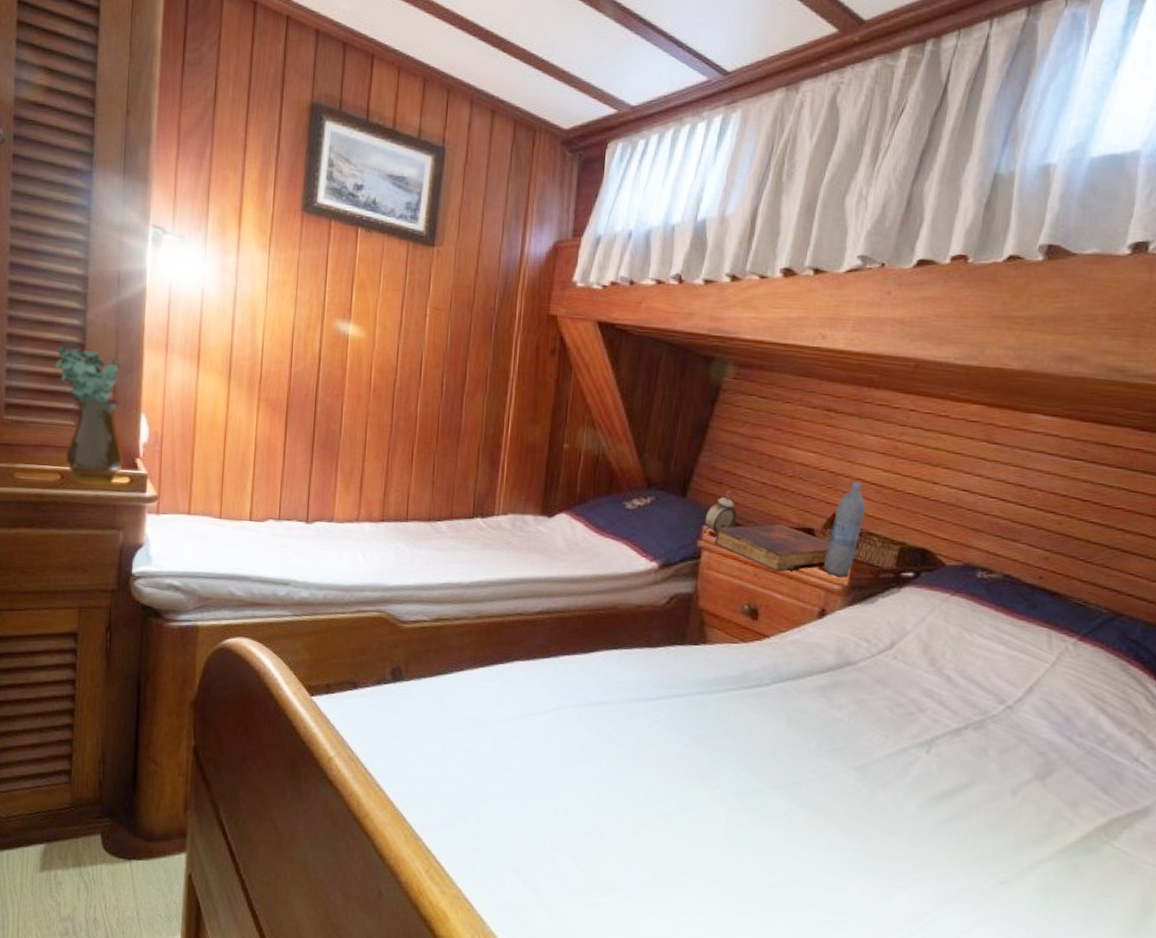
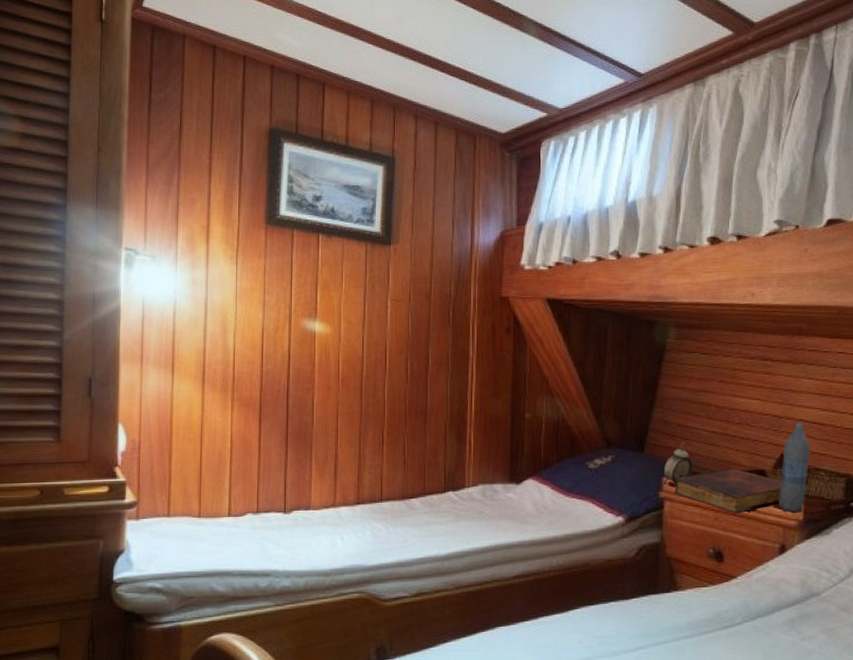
vase: present [55,337,124,487] -> none [33,358,103,499]

